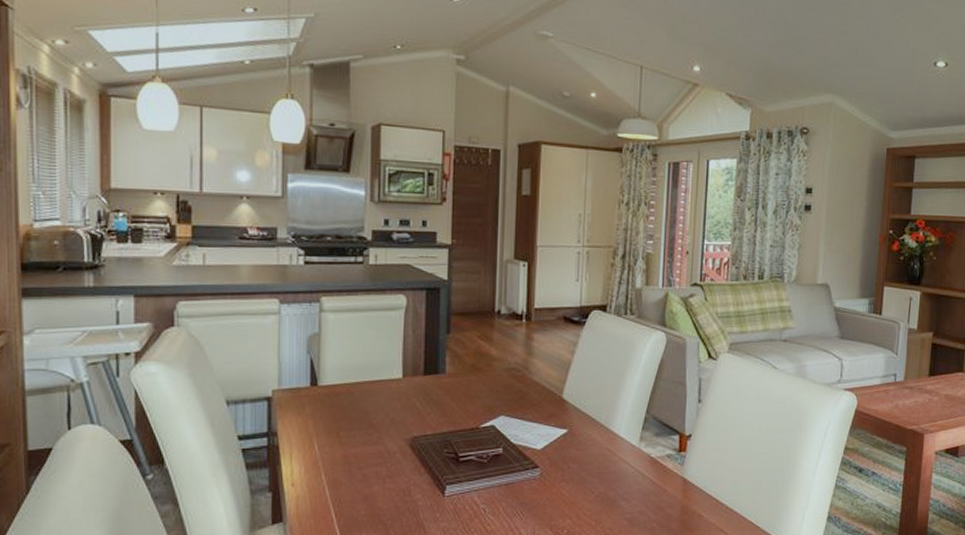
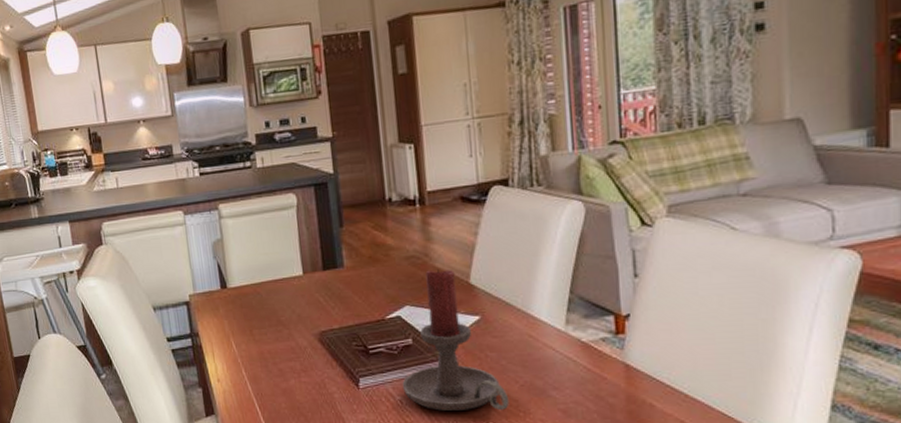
candle holder: none [487,382,584,520] -> present [402,269,510,411]

